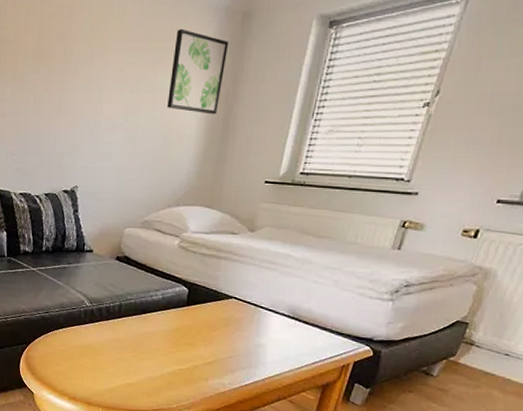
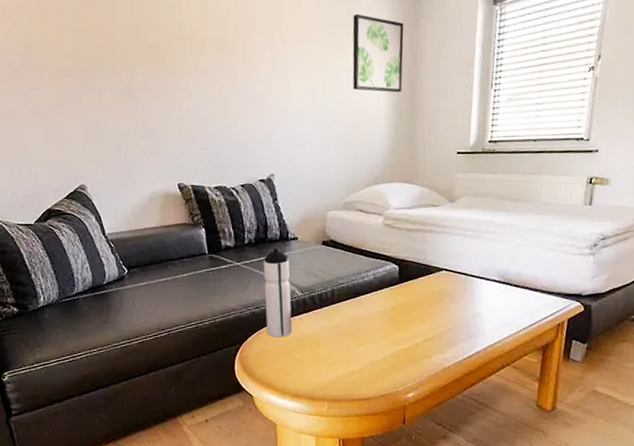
water bottle: none [53,258,83,343] -> present [263,248,292,337]

